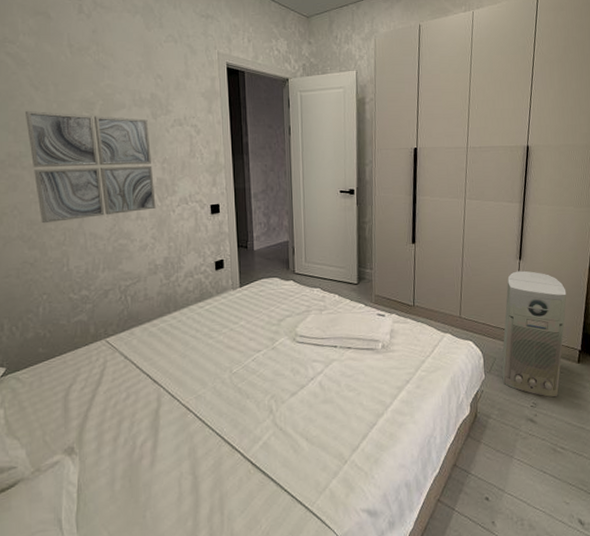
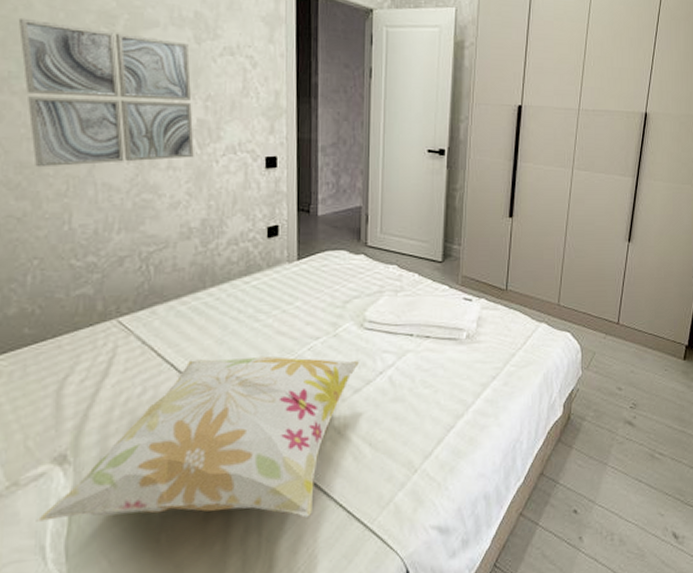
decorative pillow: none [54,366,294,500] -> present [36,356,359,522]
air purifier: present [501,270,567,397] -> none [601,254,677,398]

